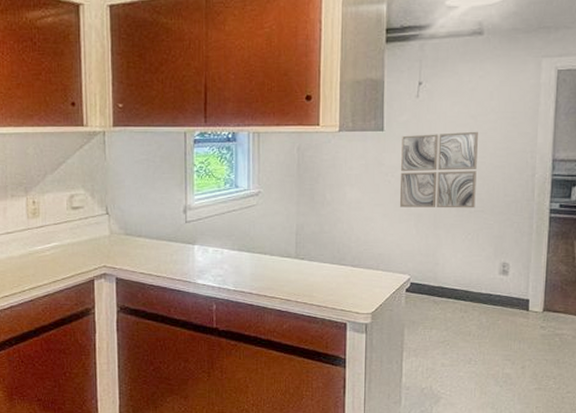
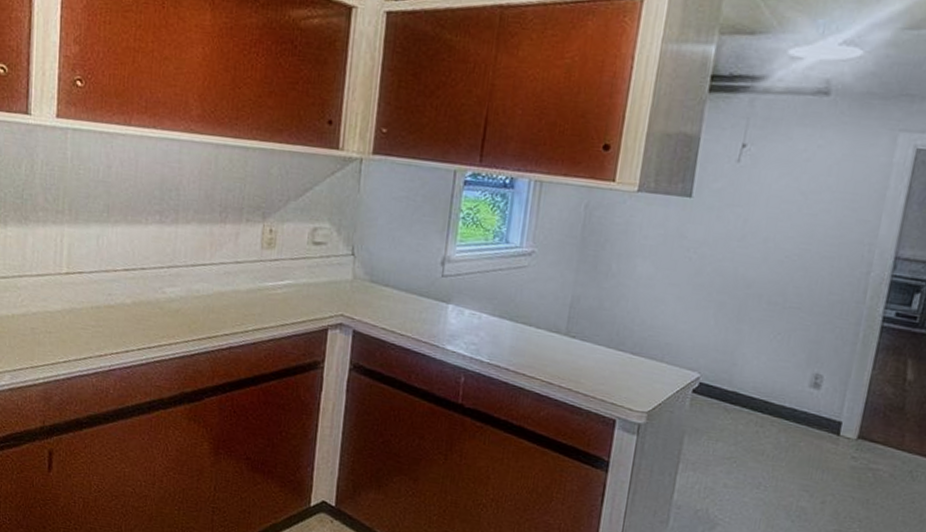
wall art: present [399,131,478,208] -> none [698,205,807,304]

